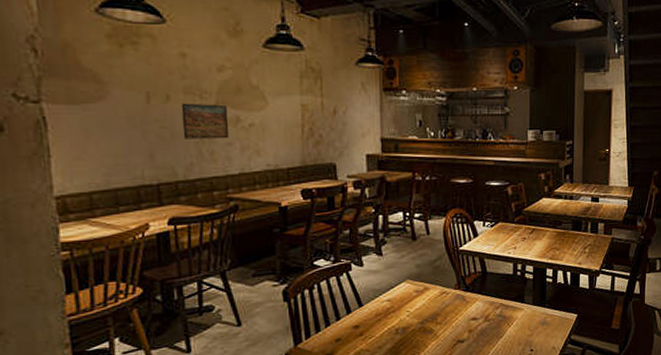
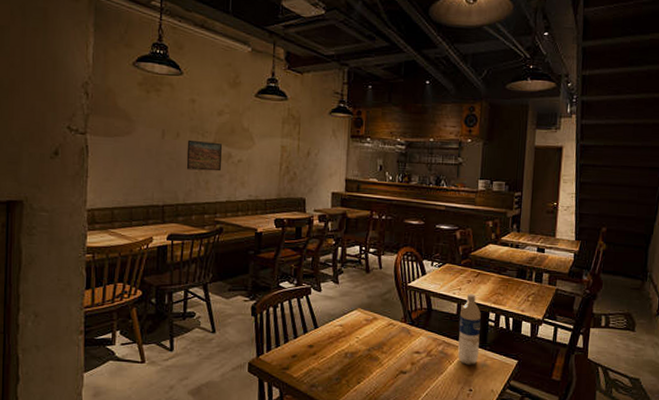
water bottle: none [516,251,538,325] -> present [458,293,481,365]

